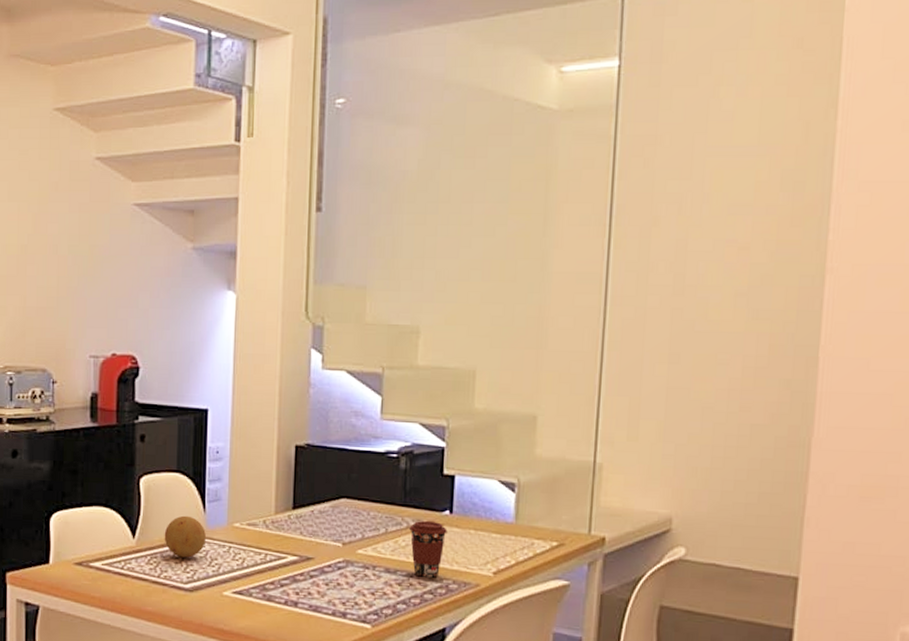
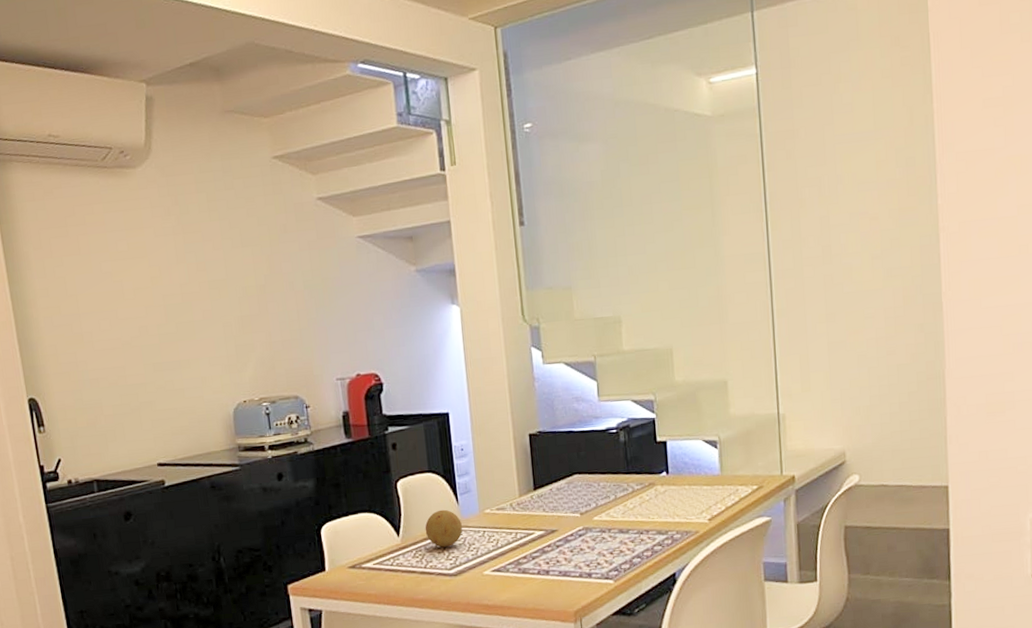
coffee cup: present [409,521,447,578] -> none [634,483,666,533]

